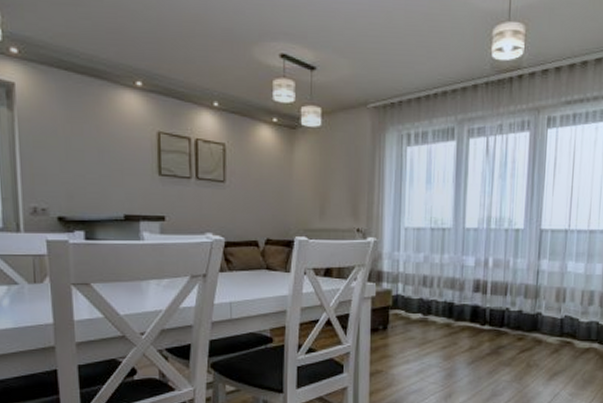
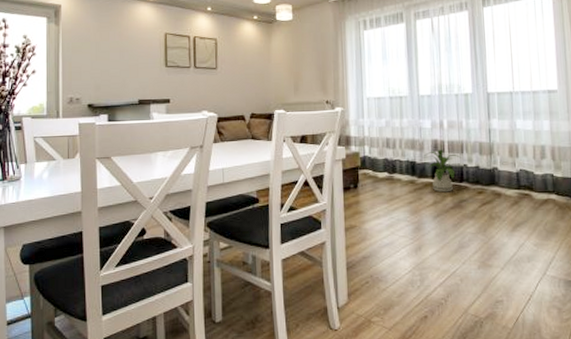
house plant: none [465,290,504,338] -> present [425,149,461,193]

